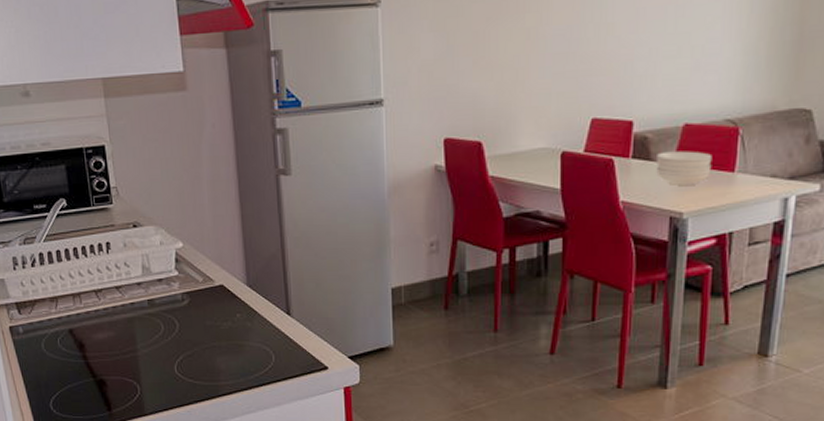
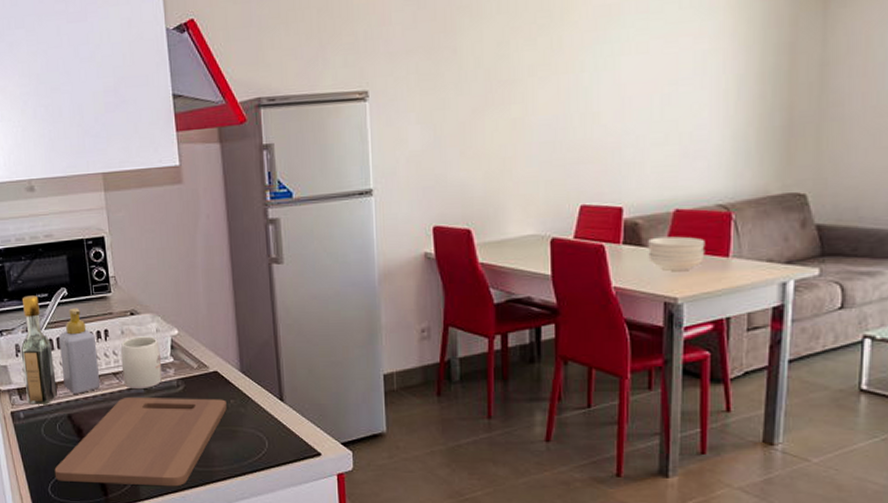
bottle: none [18,206,58,319] -> present [20,295,57,404]
cutting board: none [55,311,233,401] -> present [54,396,227,487]
soap bottle: none [58,219,103,308] -> present [58,308,101,394]
mug: none [123,249,166,304] -> present [120,336,162,390]

